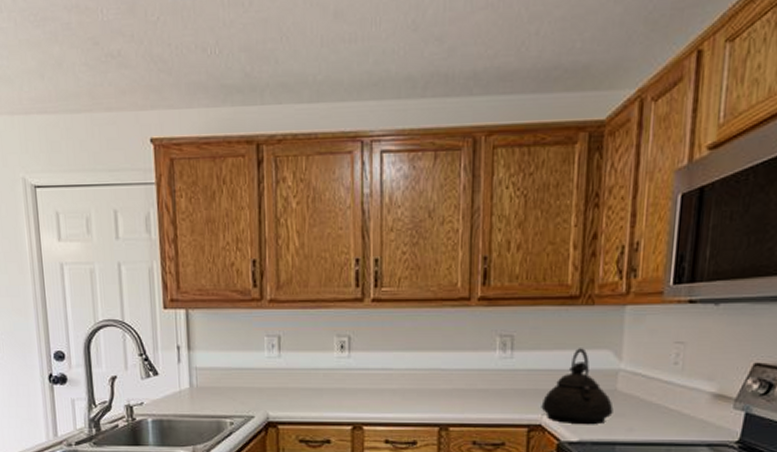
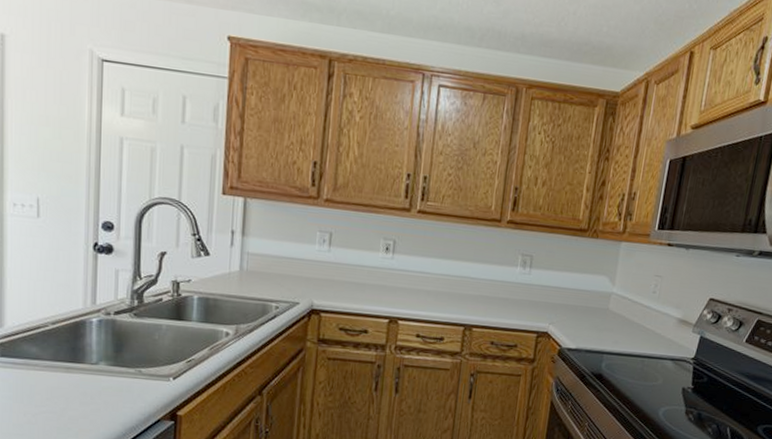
teakettle: present [541,348,614,424] -> none [549,272,605,336]

